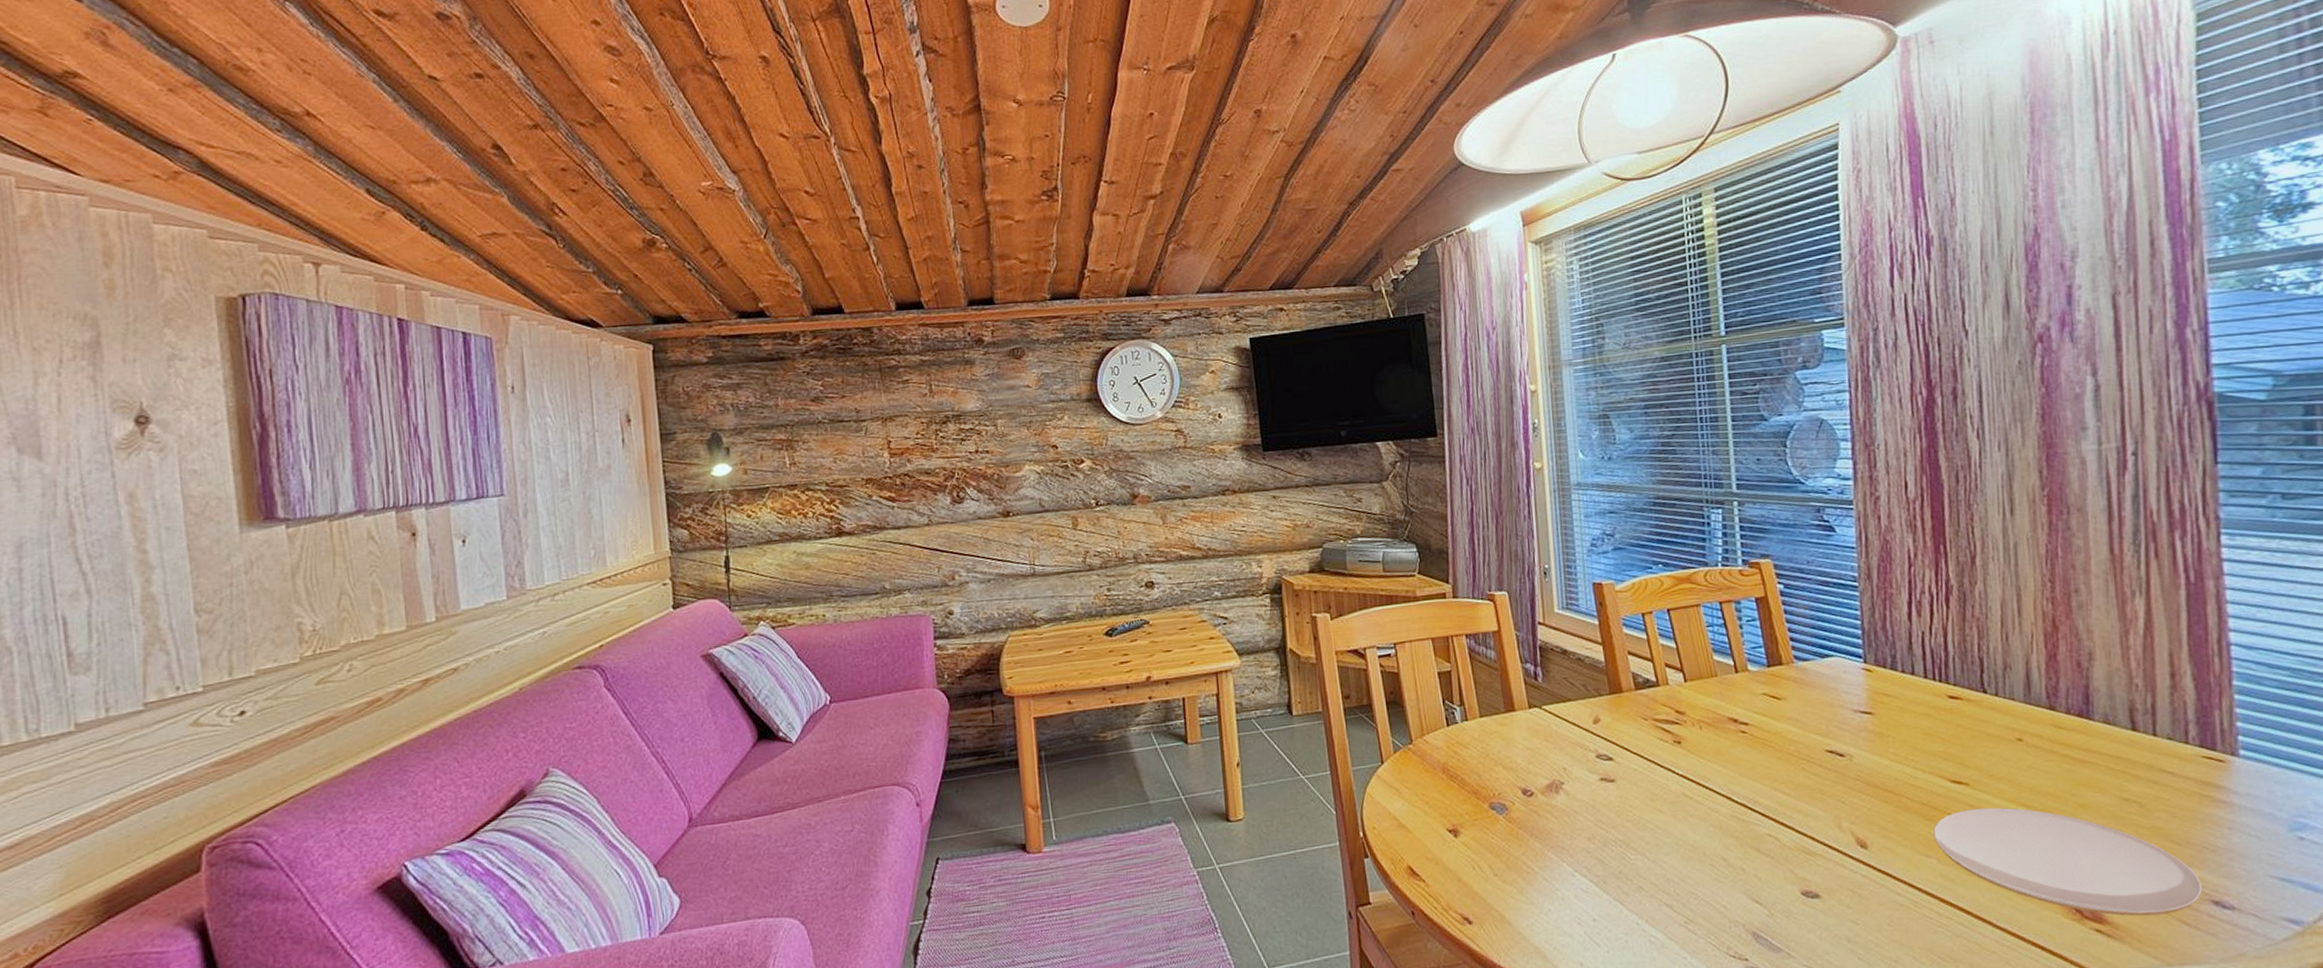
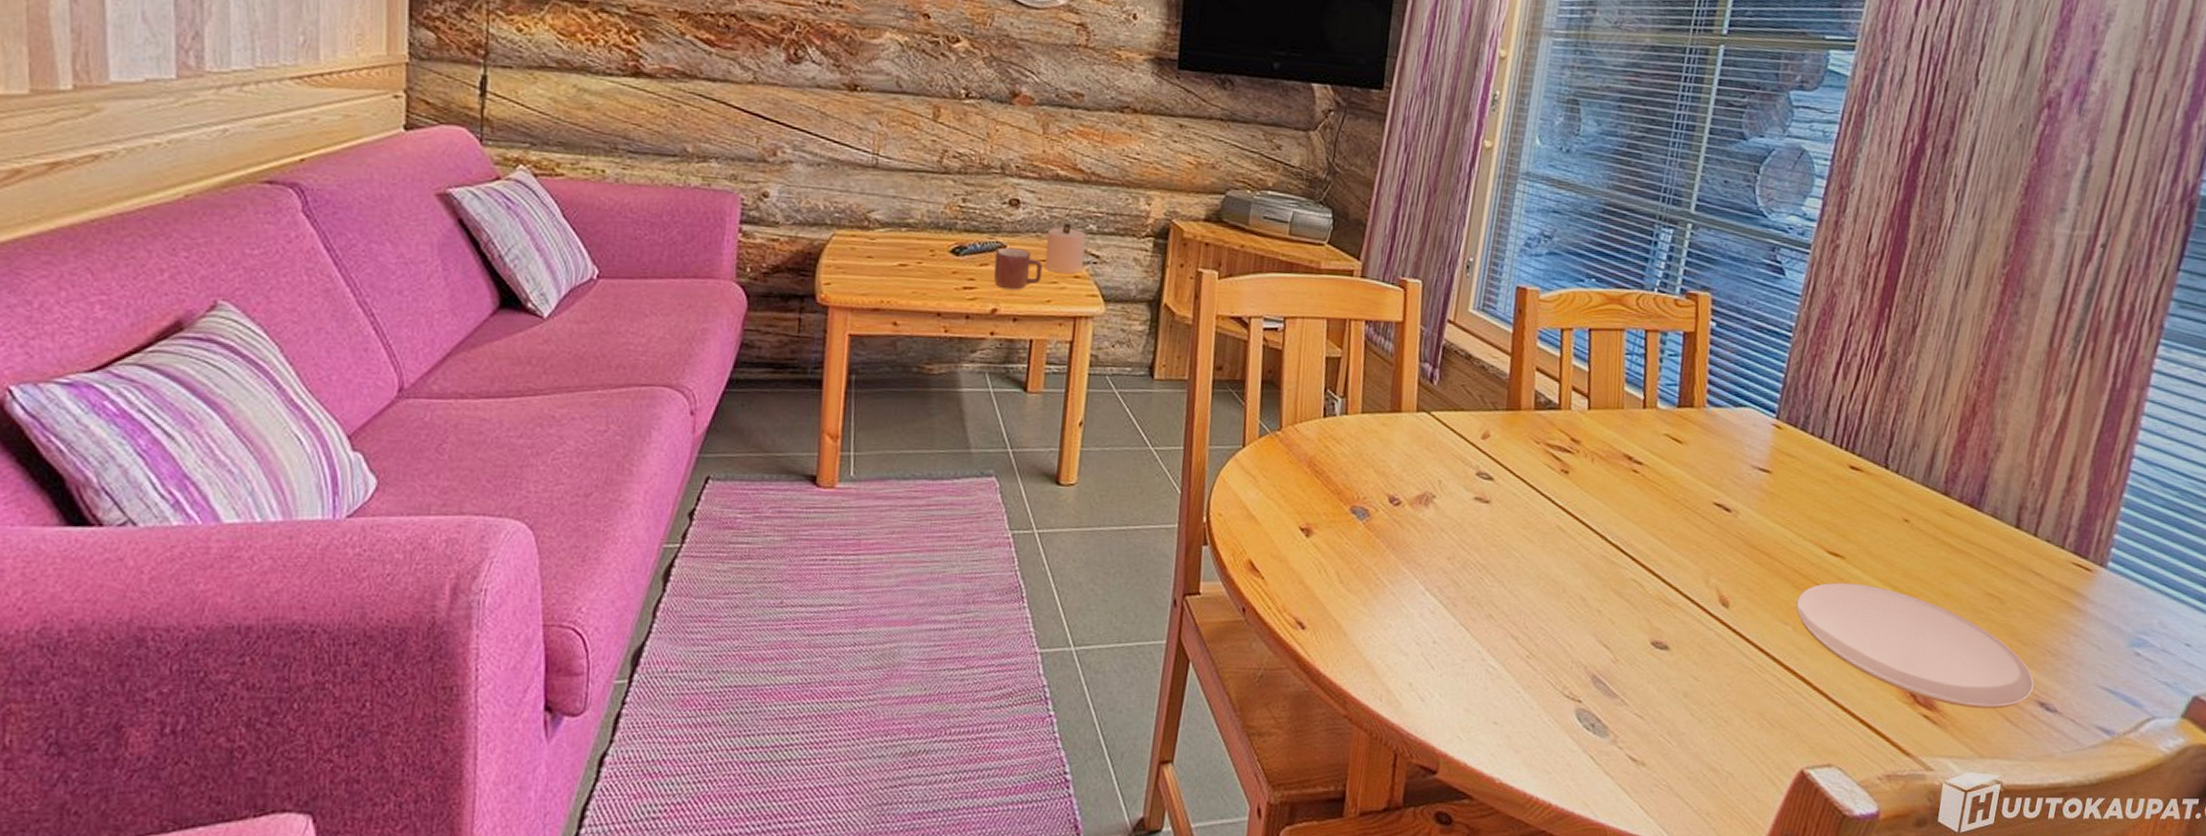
mug: none [1141,622,1182,660] -> present [993,247,1042,292]
candle: none [1181,594,1216,638] -> present [1045,222,1086,275]

